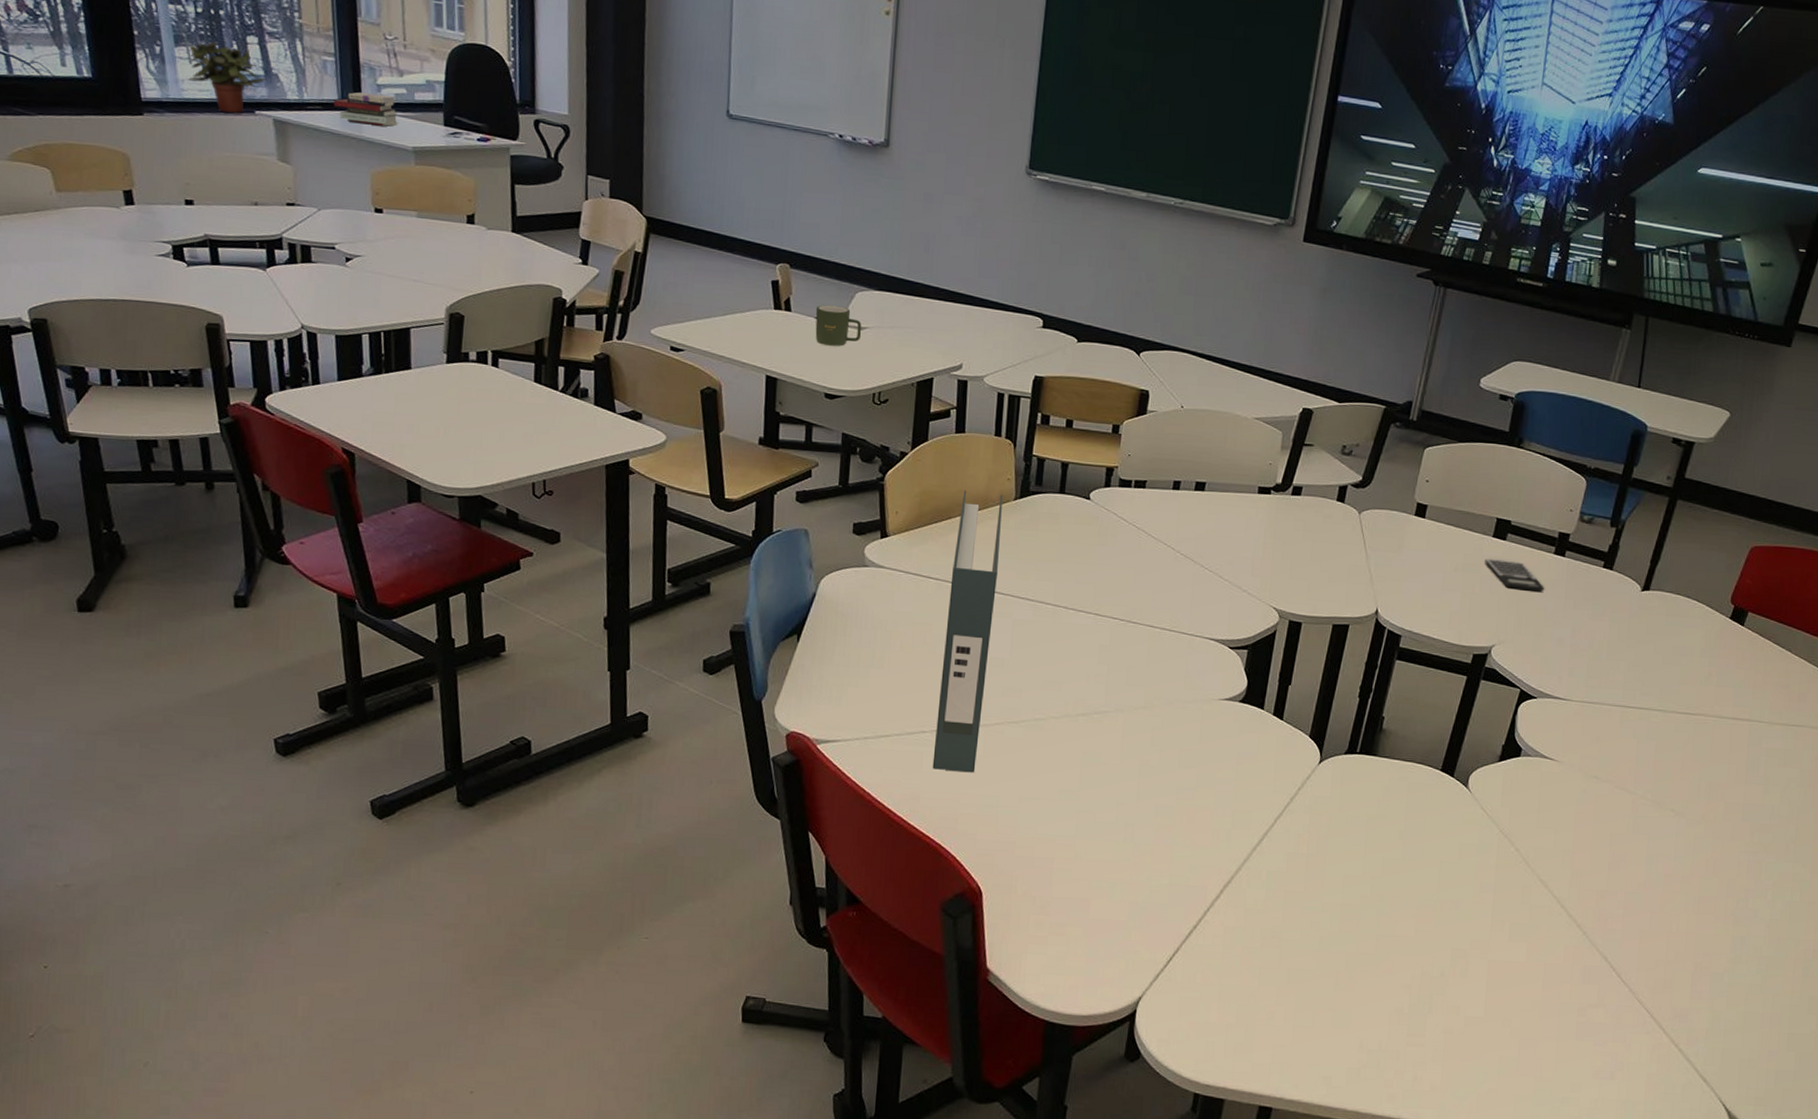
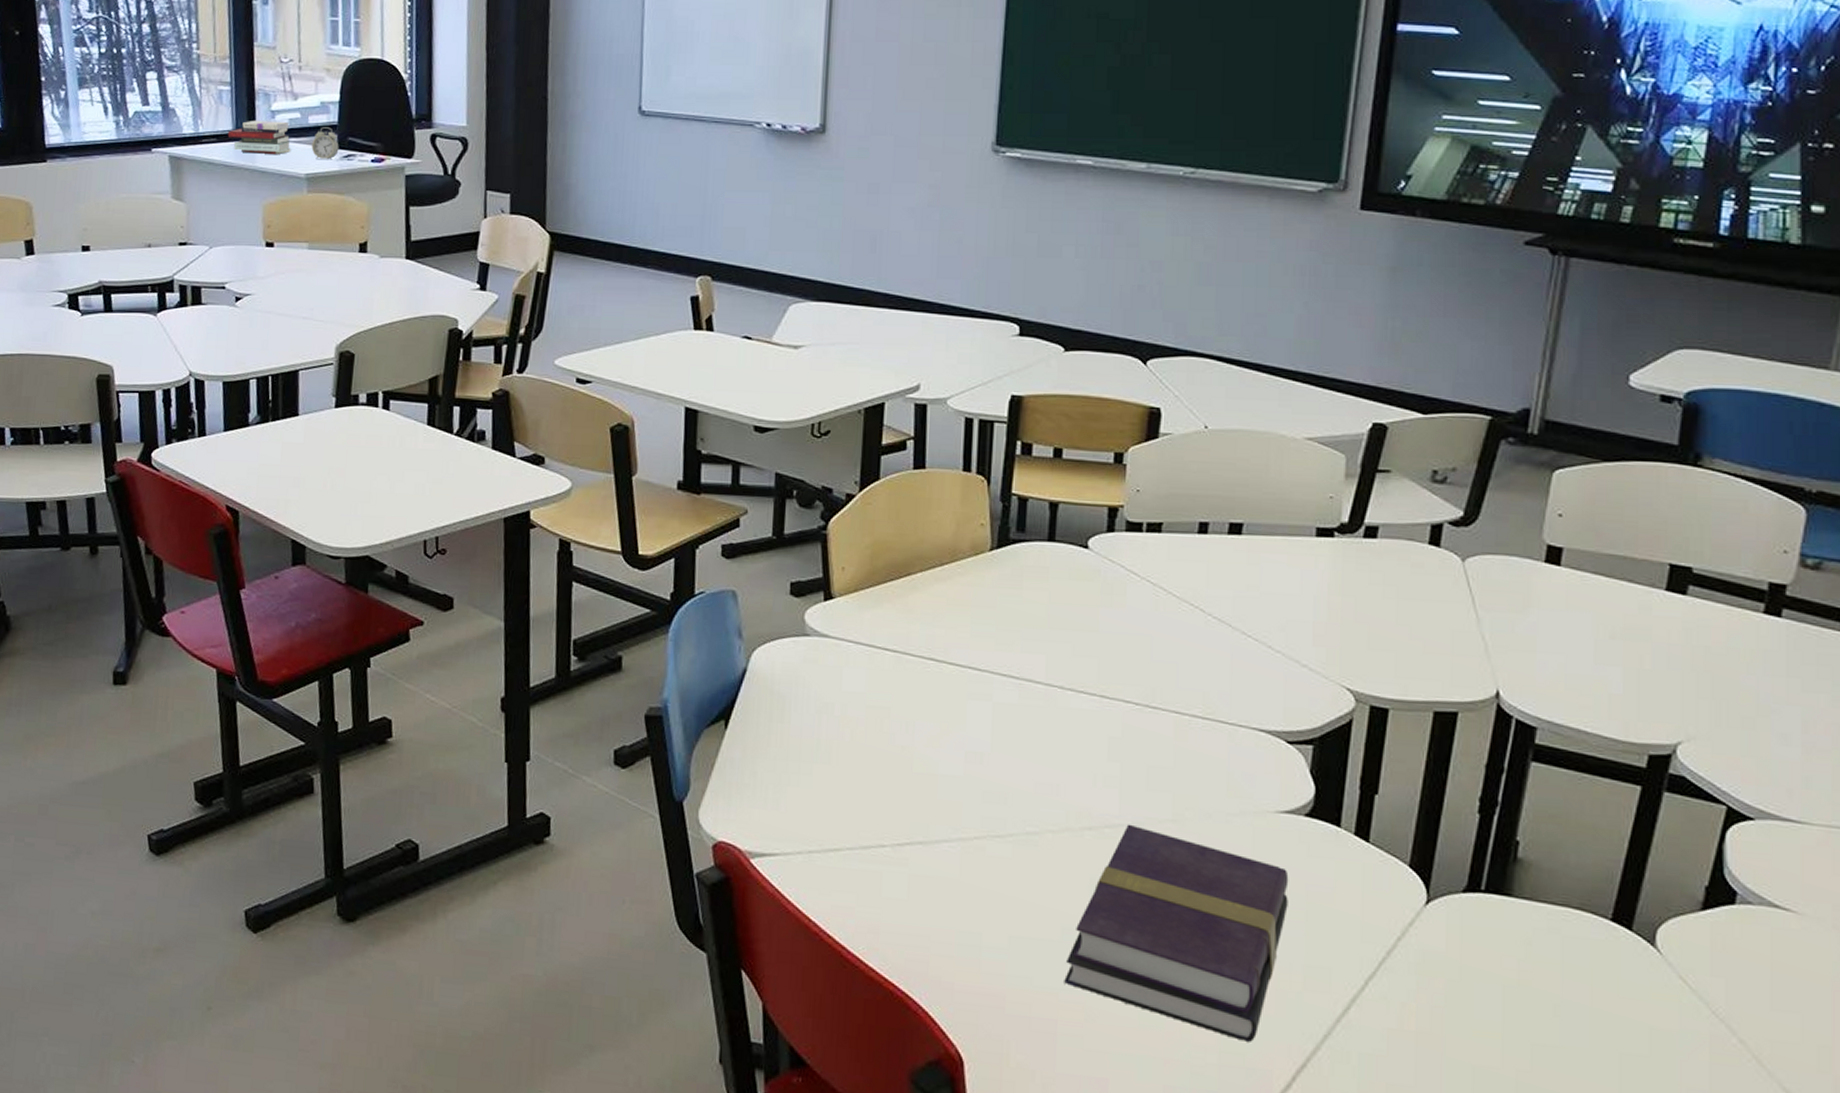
potted plant: present [187,41,267,113] -> none [89,81,164,152]
alarm clock: none [418,104,446,136] -> present [311,127,339,160]
mug: present [815,305,861,348] -> none [742,321,796,371]
binder: present [932,490,1003,773] -> none [894,539,976,902]
book: none [1060,711,1226,867] -> present [1064,824,1289,1042]
calculator: present [1485,558,1545,592] -> none [1656,619,1754,667]

